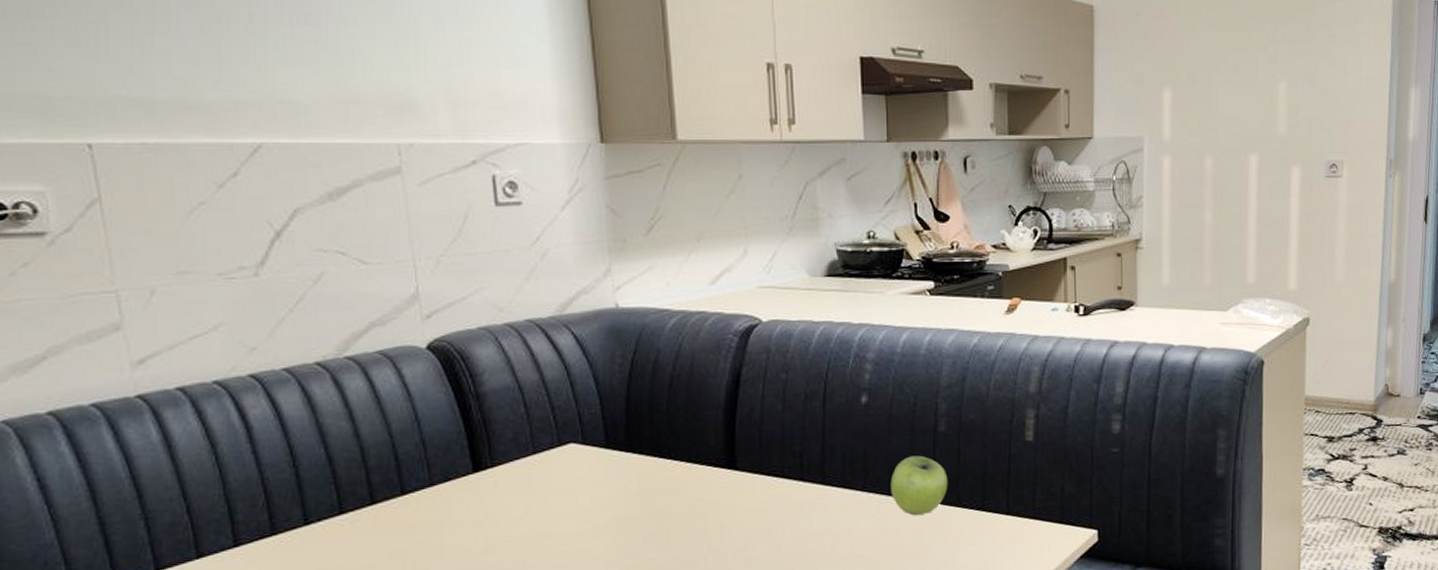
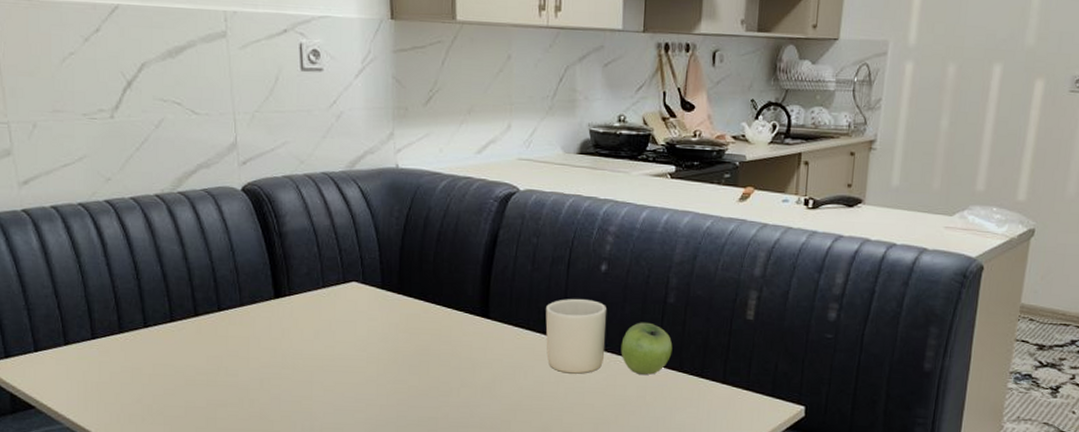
mug: none [802,436,873,523] -> present [545,298,608,374]

